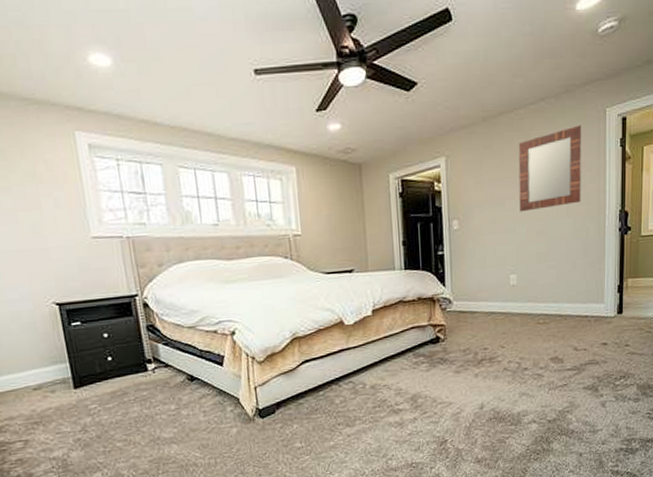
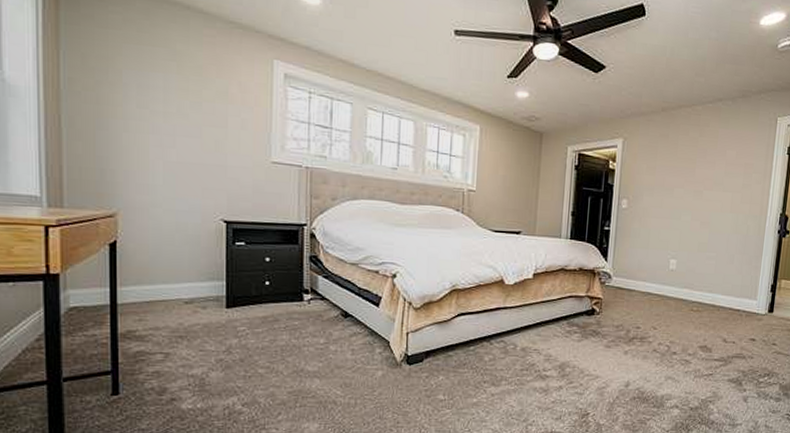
home mirror: present [518,125,582,212] -> none [686,129,754,202]

